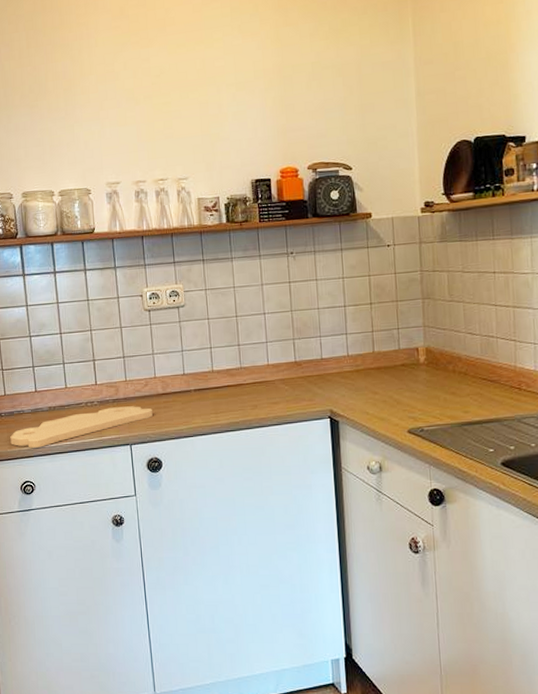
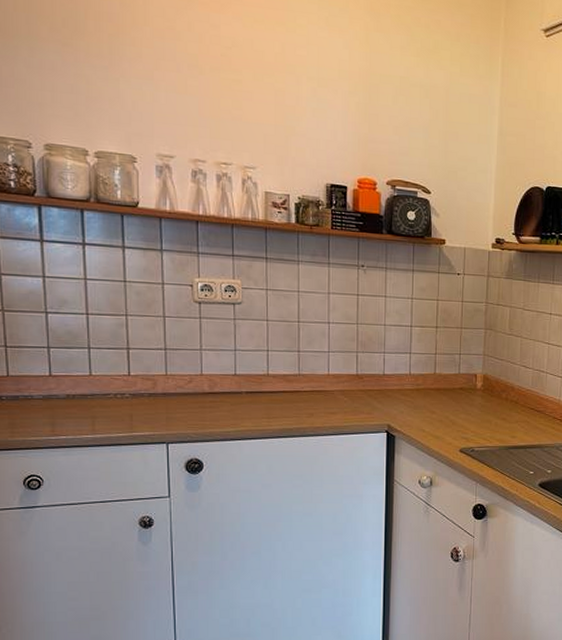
cutting board: present [10,406,153,448] -> none [12,402,196,439]

